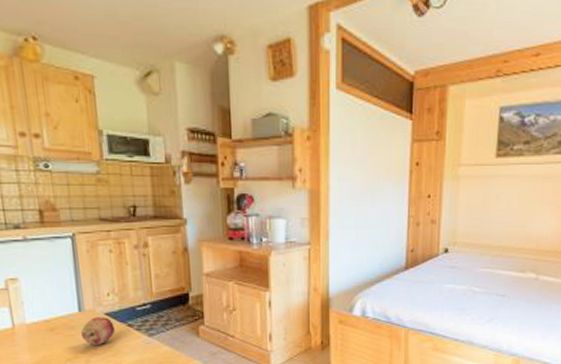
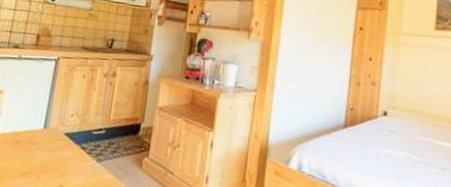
fruit: present [81,317,115,345] -> none [39,136,70,164]

